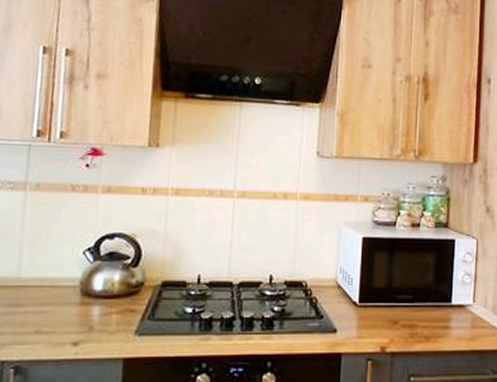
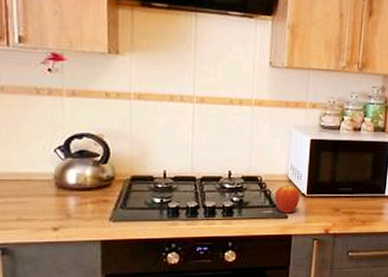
fruit: none [321,291,351,327] -> present [274,184,300,214]

